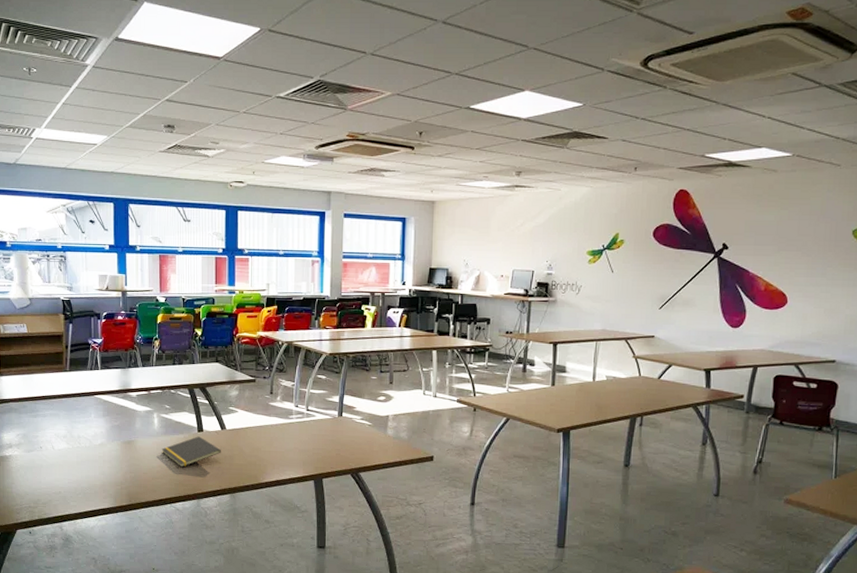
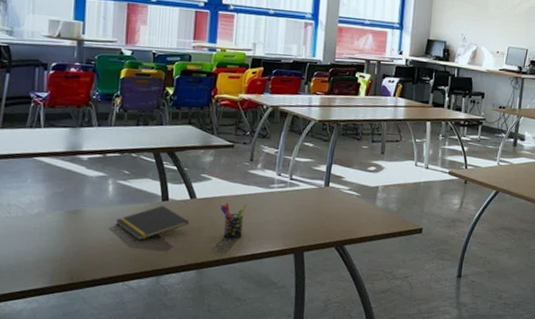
pen holder: none [246,433,270,465] -> present [220,202,247,238]

